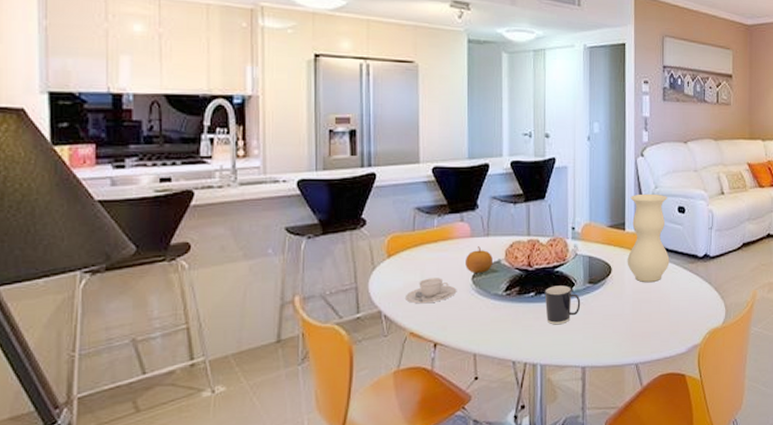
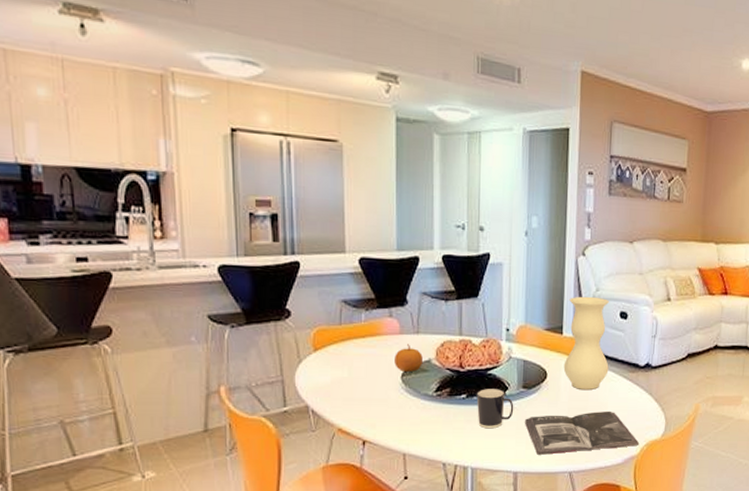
teacup: present [404,278,457,304] -> none [332,374,386,401]
magazine: none [592,301,702,348] -> present [525,410,640,455]

